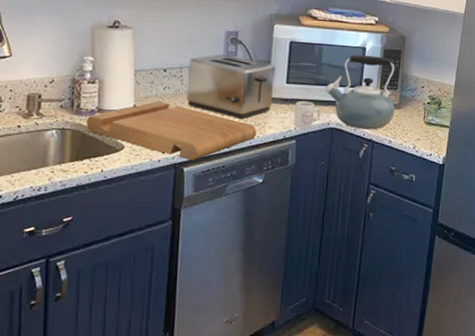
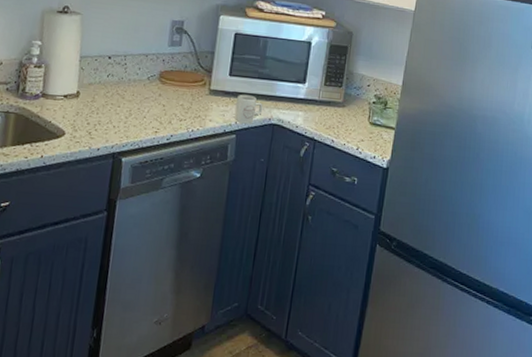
cutting board: present [86,101,257,161] -> none [29,88,198,152]
toaster: present [186,54,275,119] -> none [129,43,219,110]
kettle: present [324,55,395,130] -> none [267,49,341,128]

